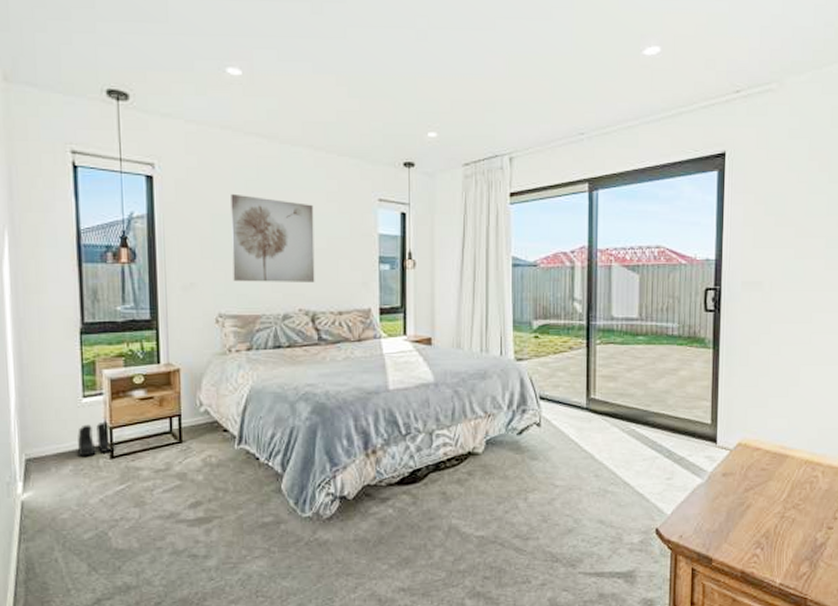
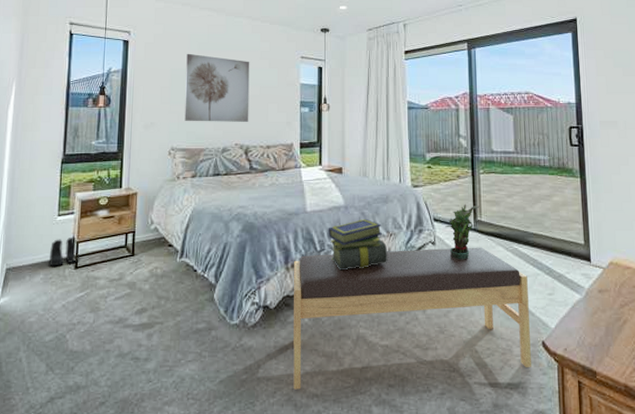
bench: none [375,428,644,584] -> present [293,247,531,390]
stack of books: none [415,397,485,456] -> present [328,218,388,271]
potted plant: none [553,379,594,443] -> present [445,203,480,260]

